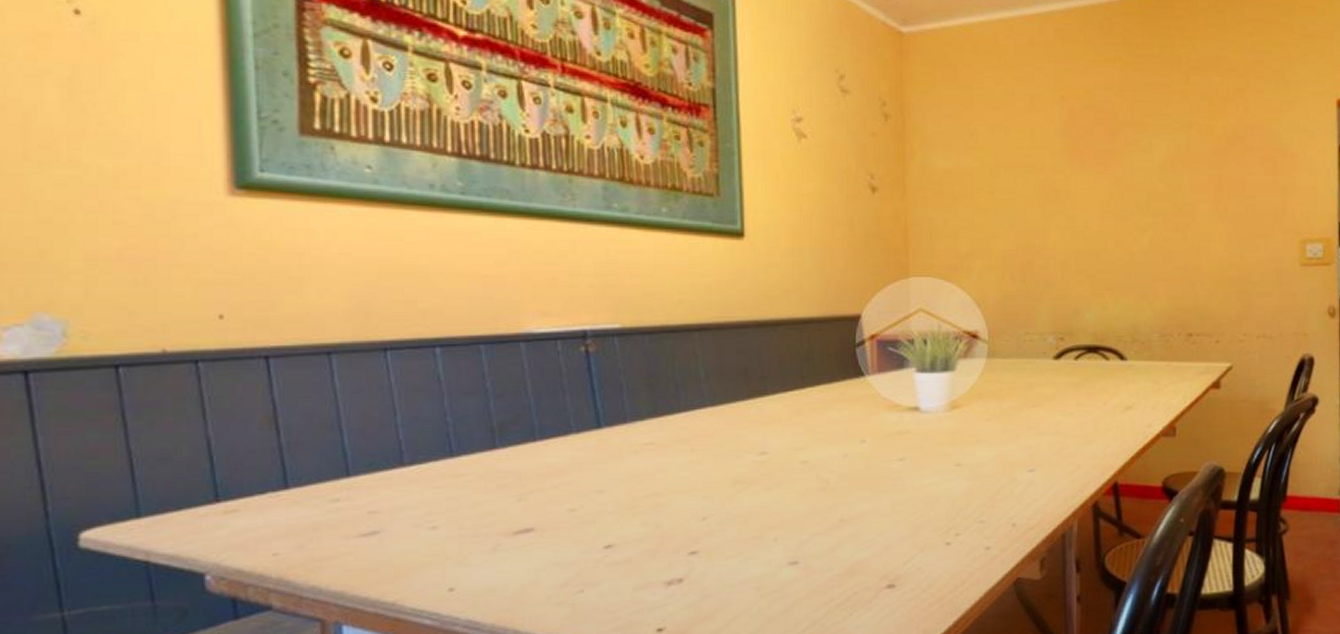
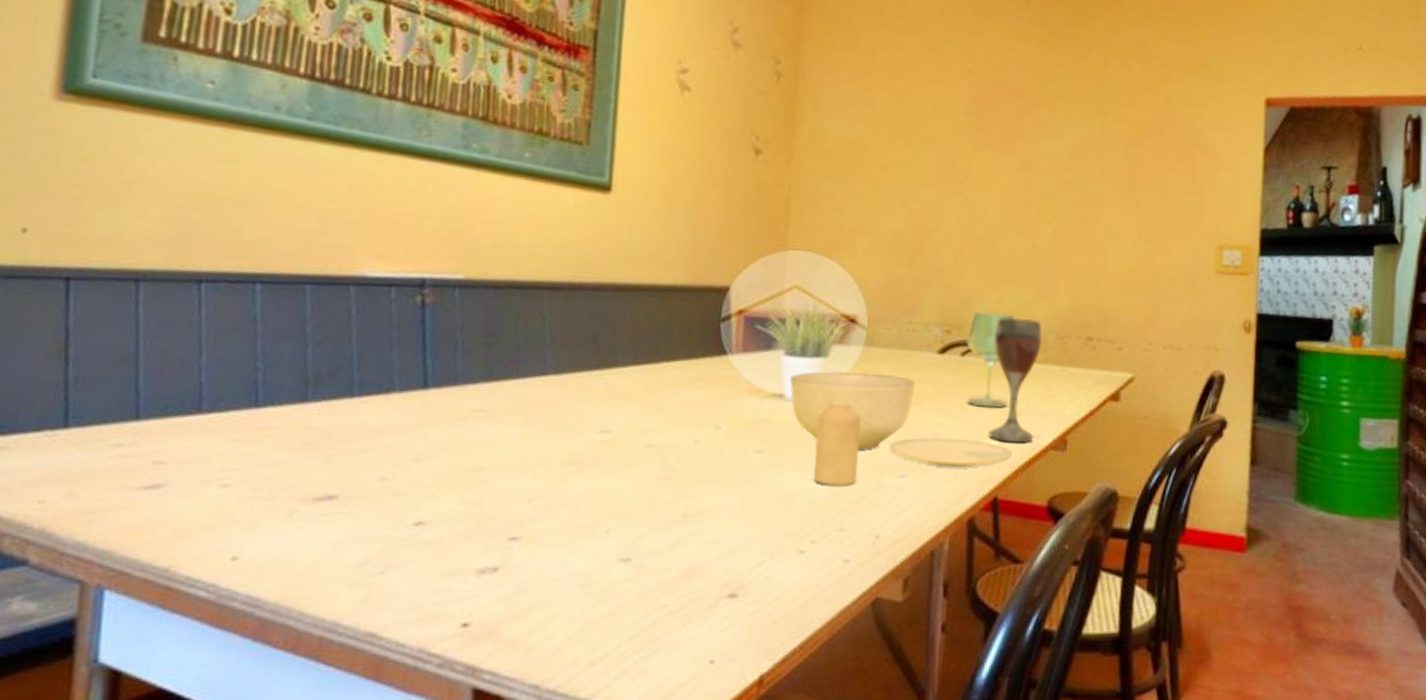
bowl: none [923,381,1037,450] -> present [790,371,916,449]
candle: none [951,410,990,484] -> present [814,403,861,486]
plate: none [1017,433,1128,460] -> present [889,436,1013,468]
wine glass: none [1079,318,1120,404] -> present [966,311,1014,408]
cup: none [1103,322,1148,433] -> present [988,317,1043,443]

